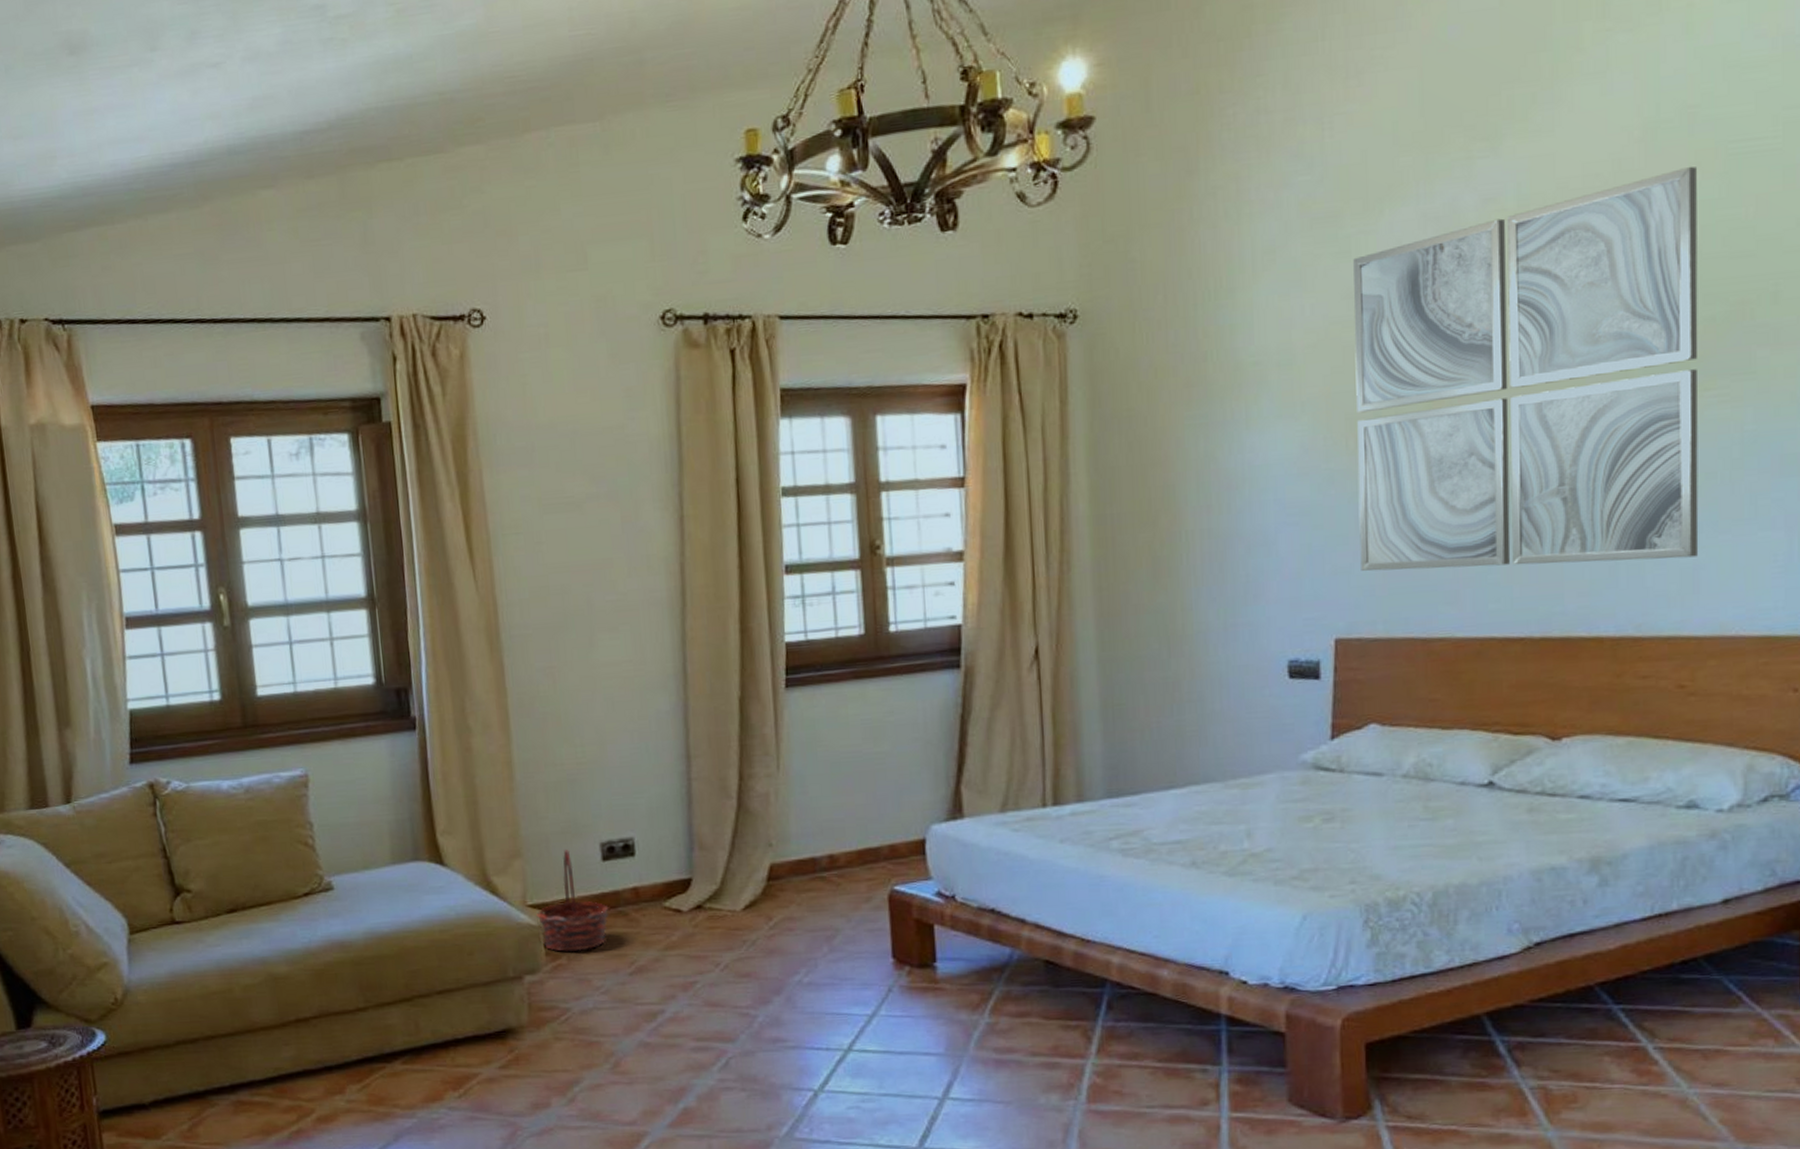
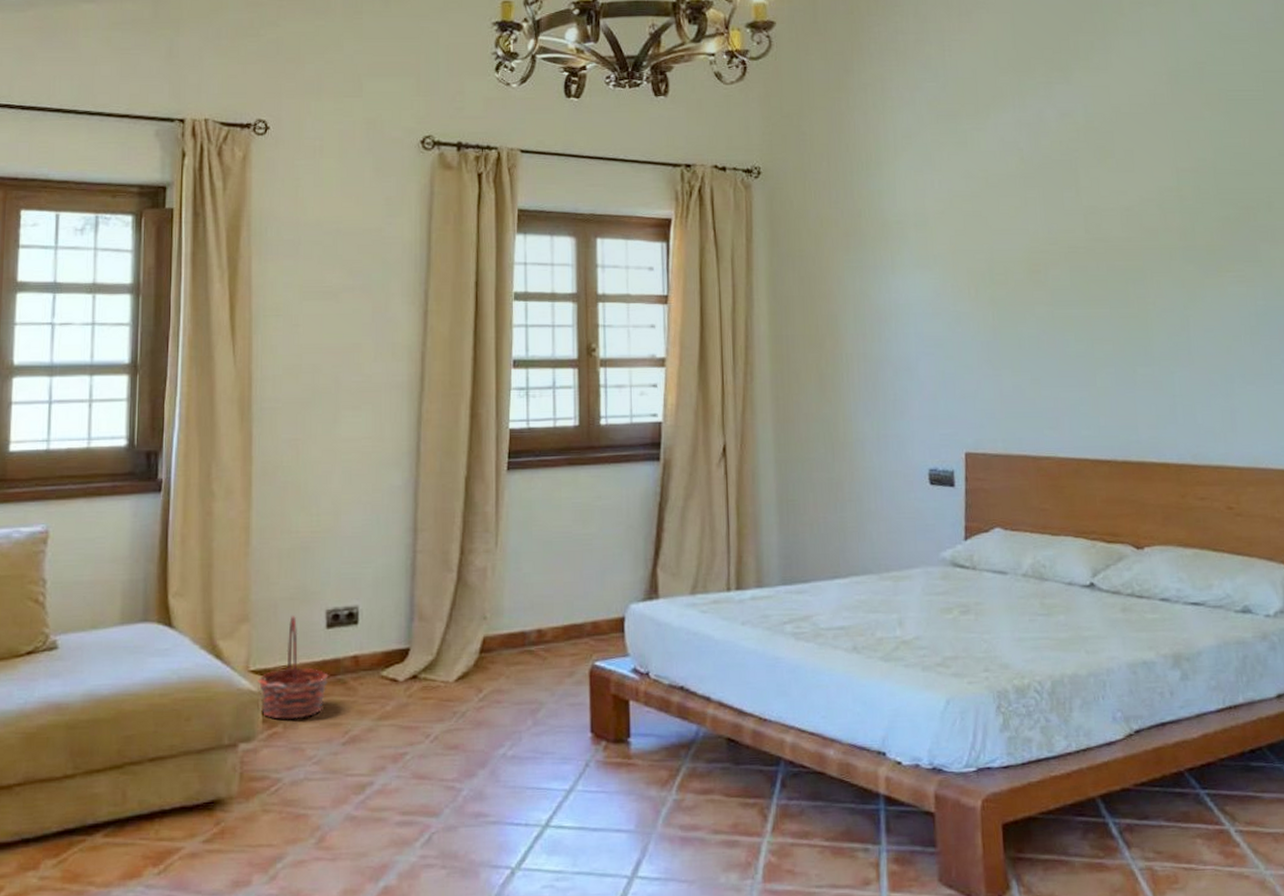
wall art: present [1353,166,1699,572] -> none [969,105,1233,402]

